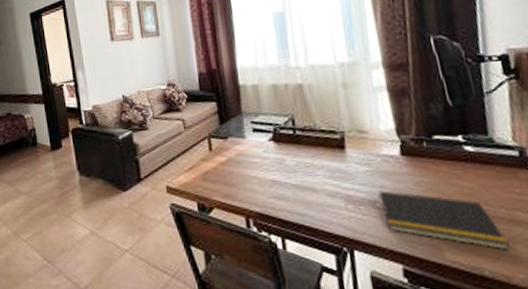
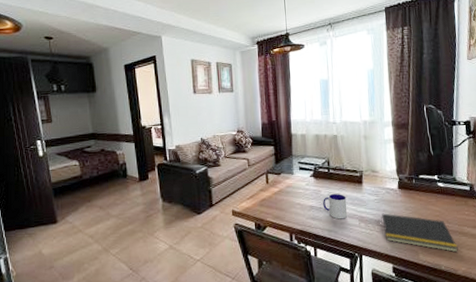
mug: none [289,162,326,199] -> present [323,193,347,220]

